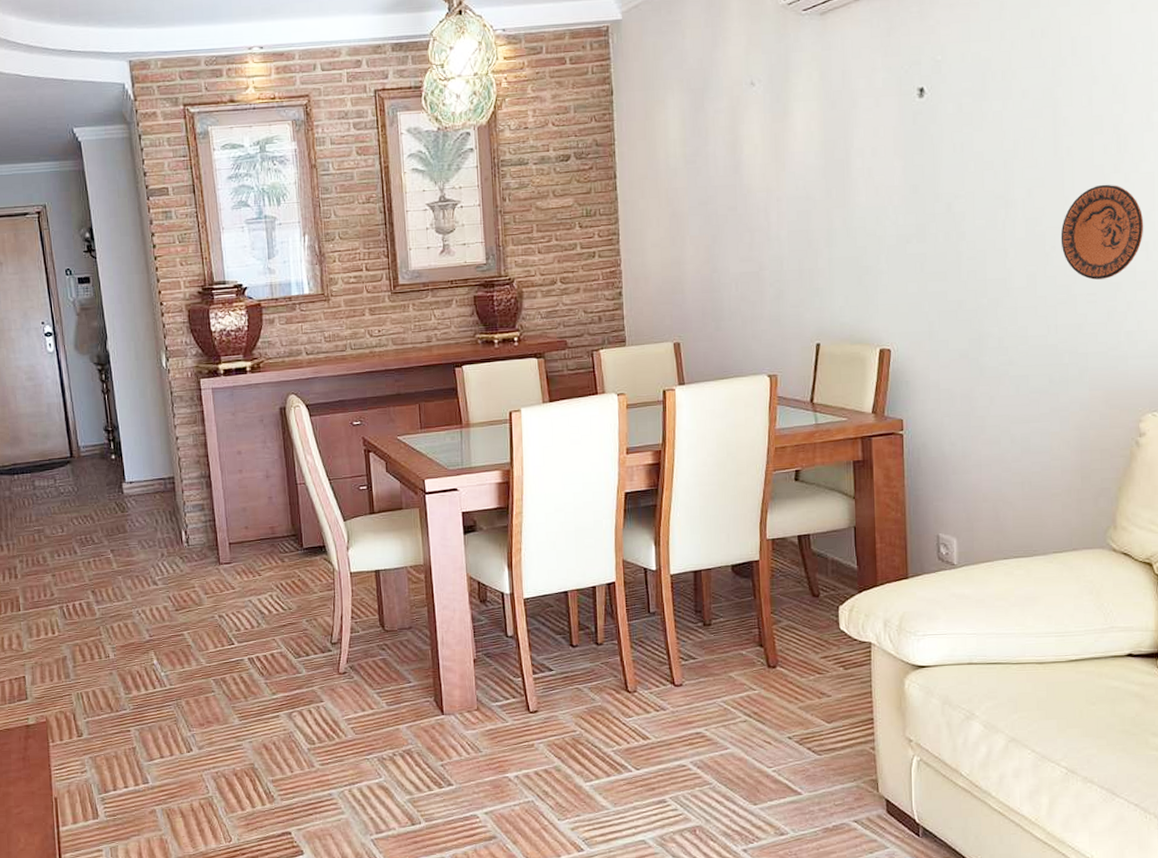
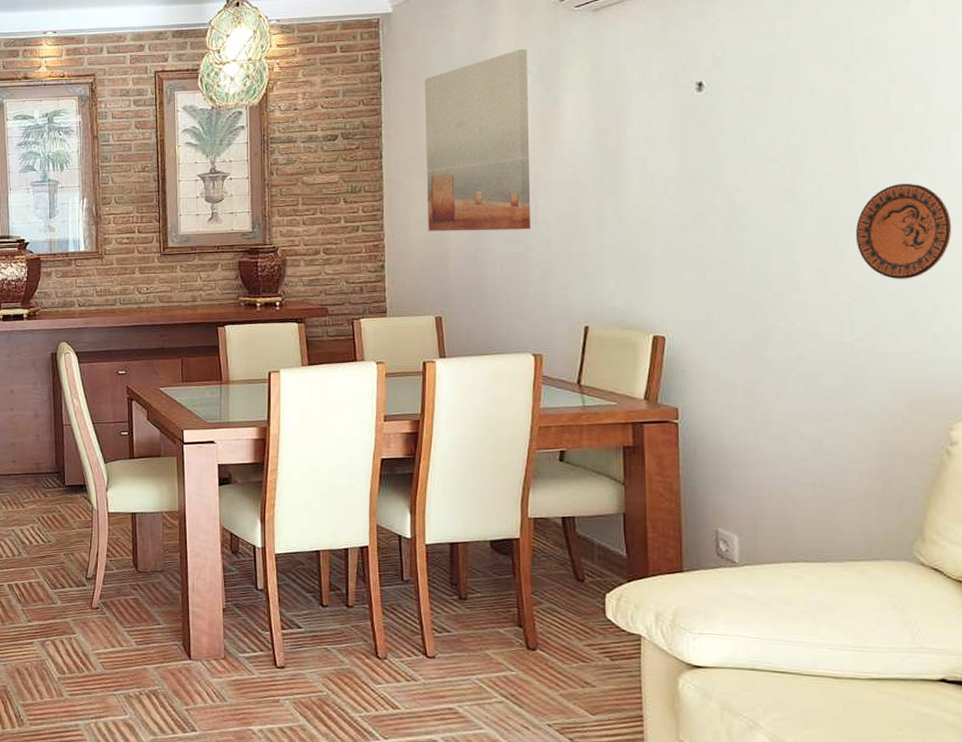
wall art: none [656,56,764,254] -> present [424,49,531,231]

